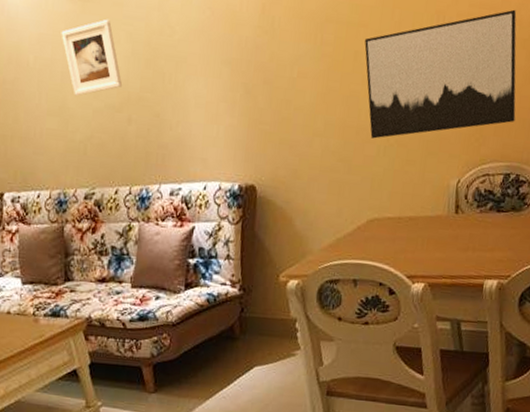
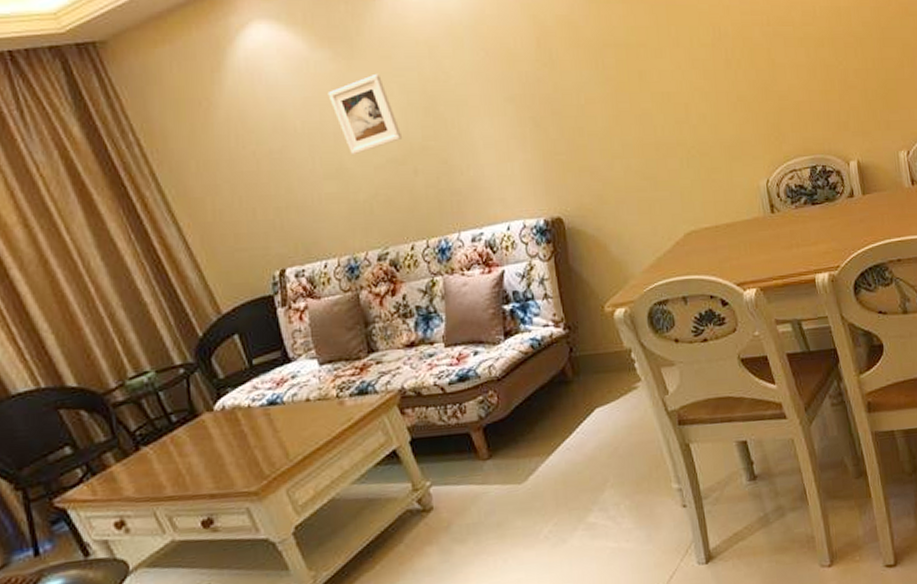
wall art: present [364,9,517,139] -> none [647,12,809,152]

